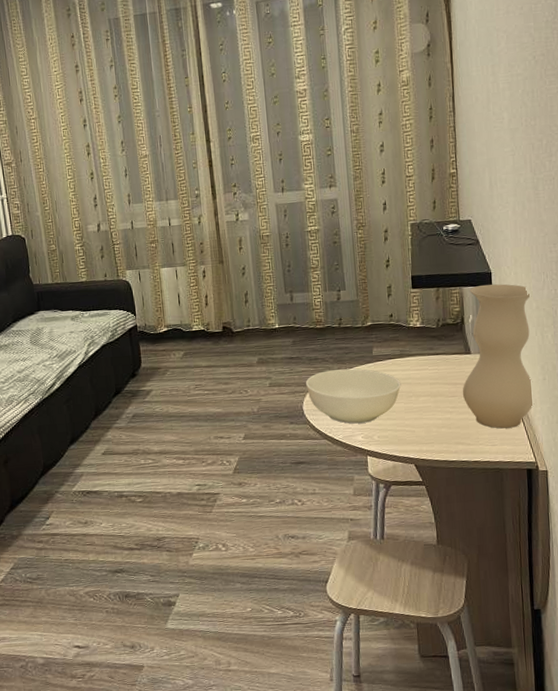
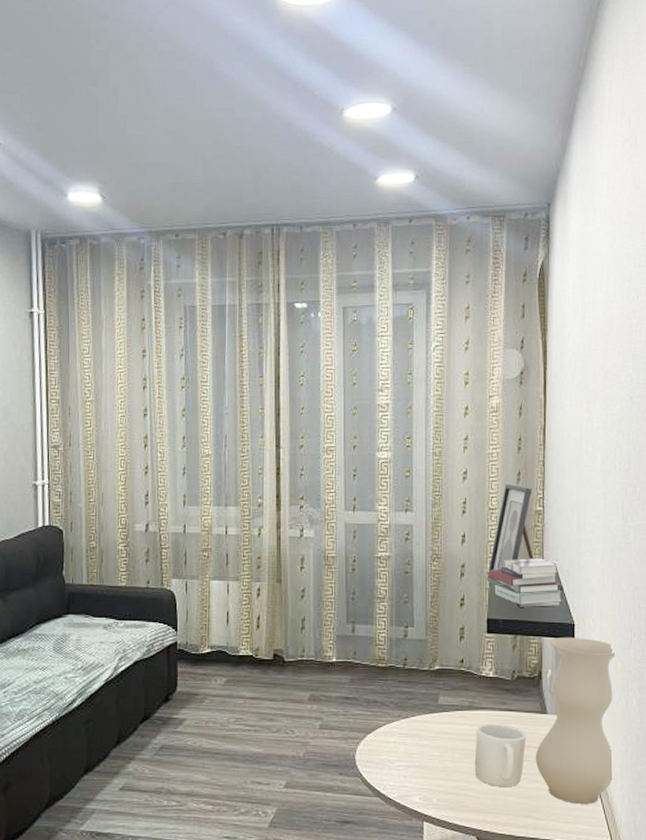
bowl: present [305,368,401,424] -> none [360,717,468,782]
mug: none [407,366,454,421] -> present [474,723,527,786]
picture frame: none [408,151,450,245] -> present [487,483,534,585]
books: none [409,216,478,263] -> present [488,558,562,607]

